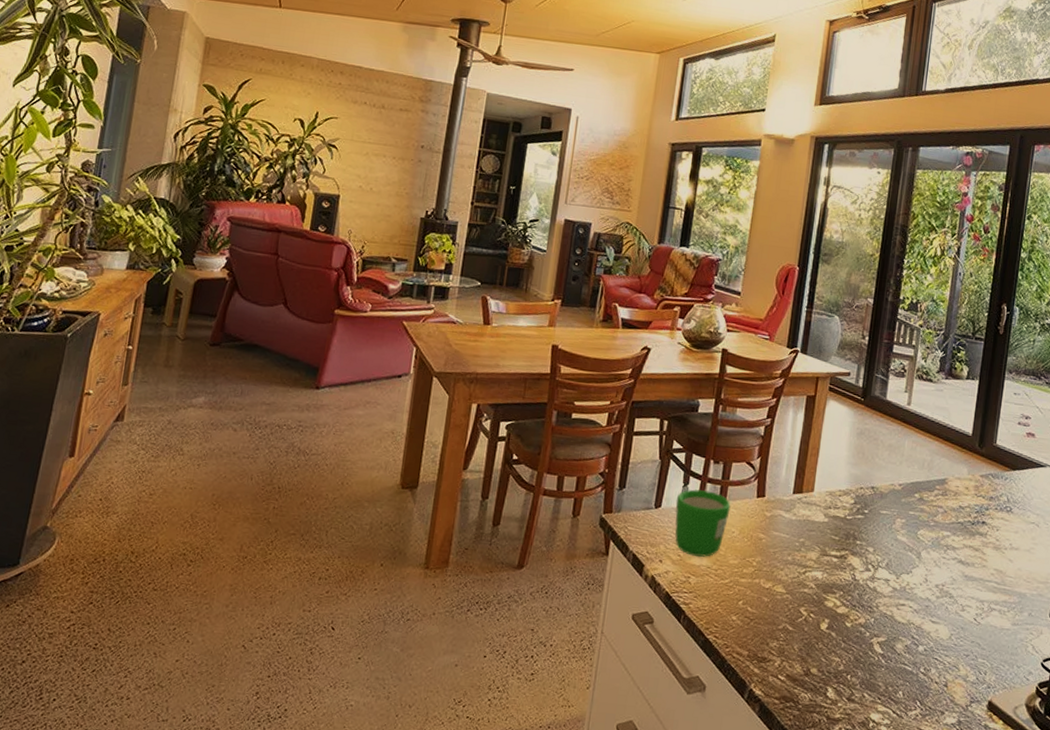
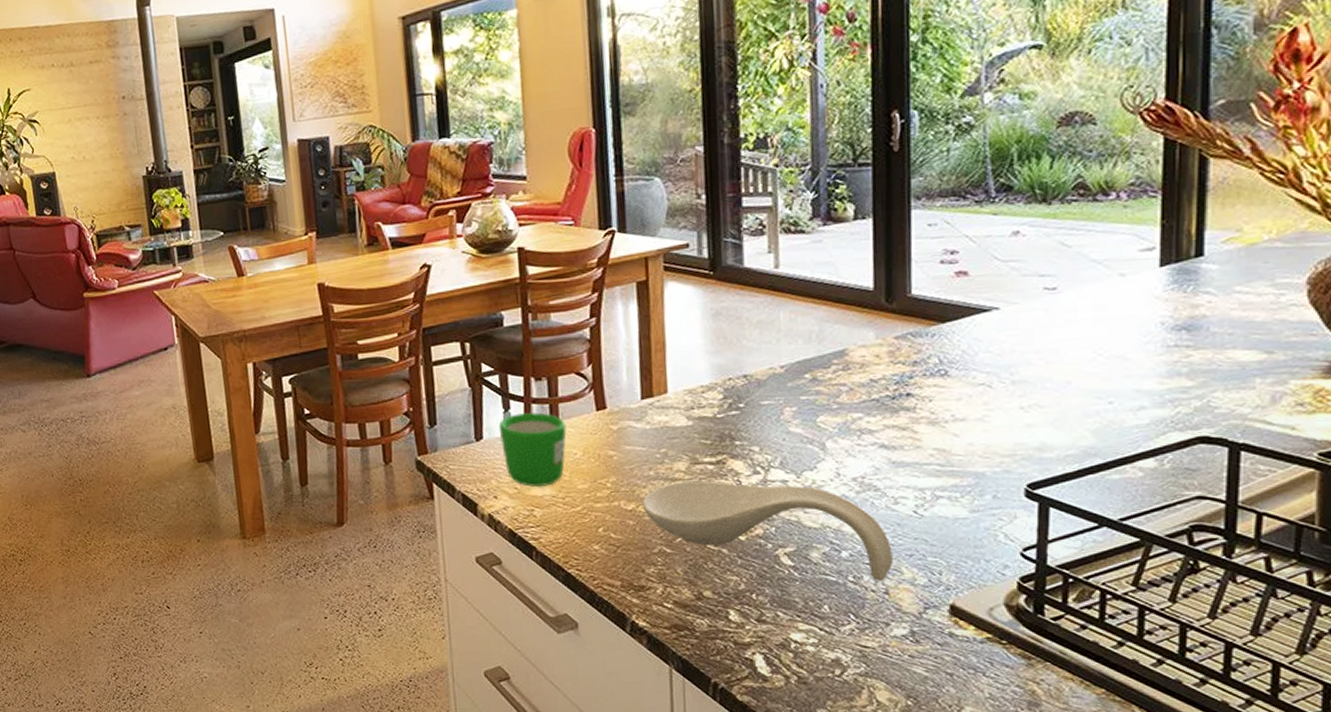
spoon rest: none [777,569,955,675] -> present [642,481,893,581]

